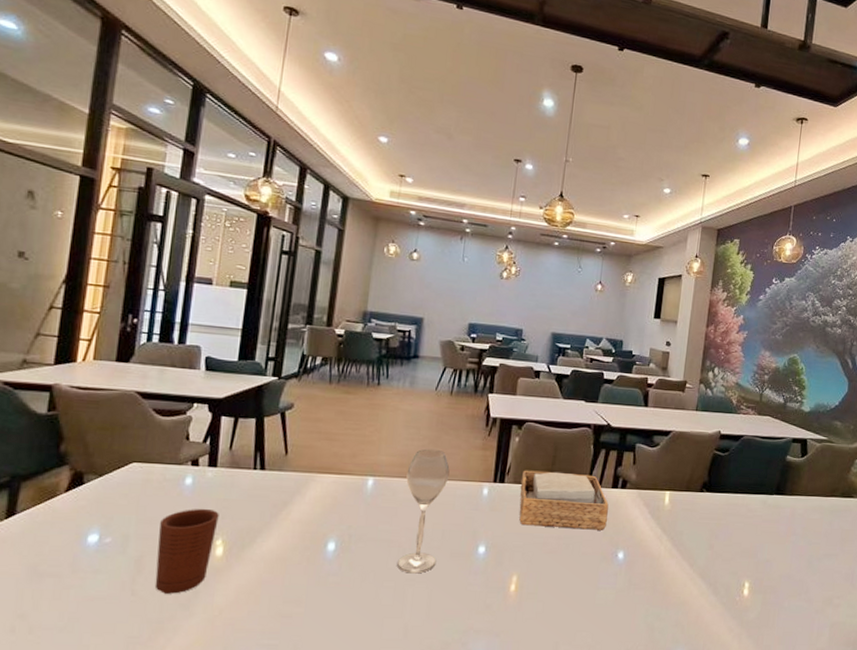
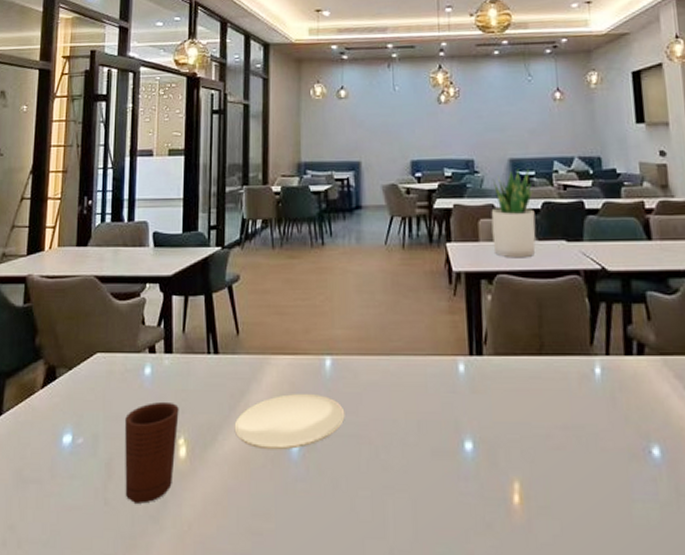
plate: none [273,506,380,551] -> present [234,393,345,450]
wineglass: present [397,448,450,574] -> none [366,317,416,479]
napkin holder: present [519,470,609,530] -> none [502,336,627,416]
planter: none [526,341,568,412] -> present [491,168,536,258]

